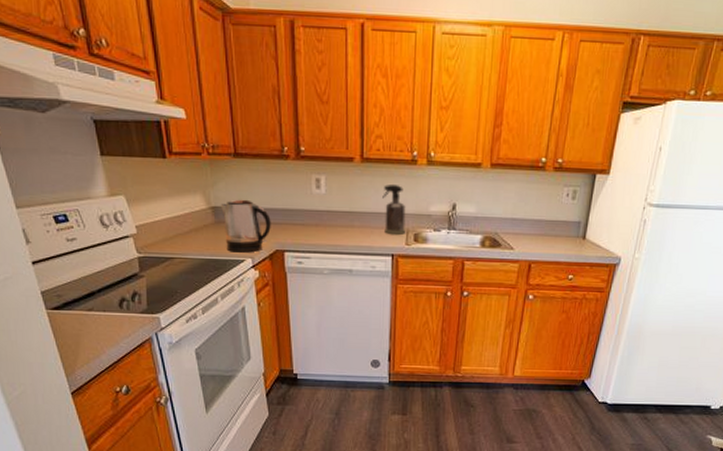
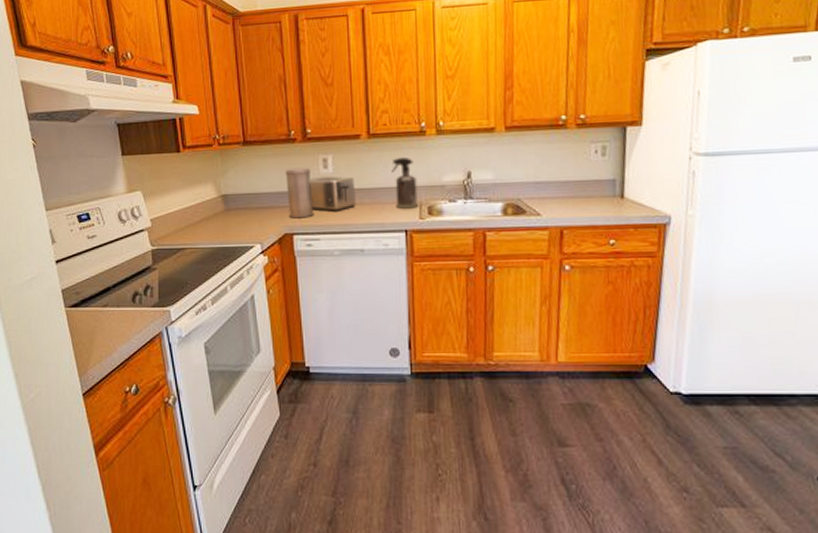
kettle: present [220,199,271,253] -> none [230,185,279,239]
canister: none [278,185,306,236] -> present [285,167,314,219]
toaster: none [302,196,346,233] -> present [309,176,355,213]

